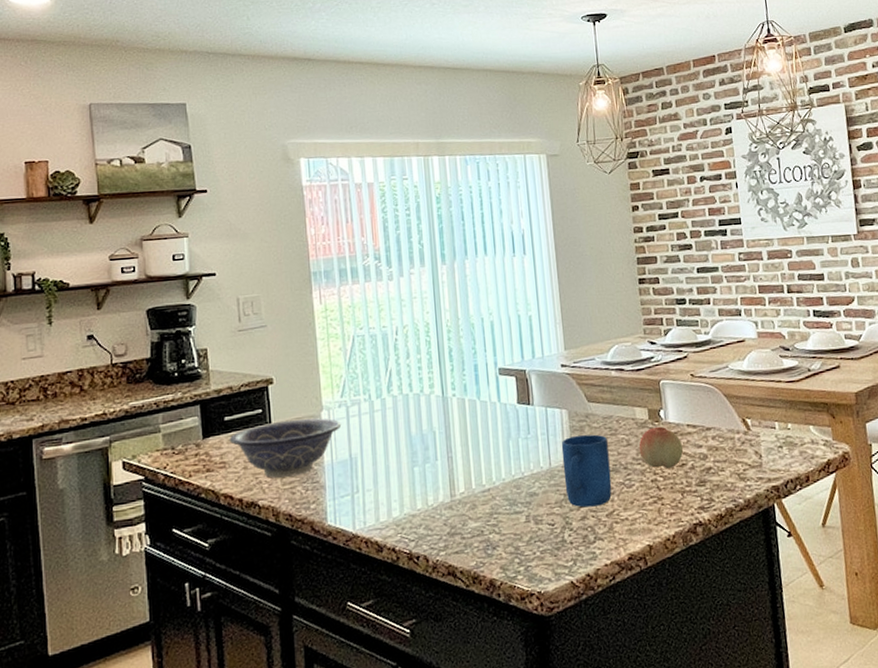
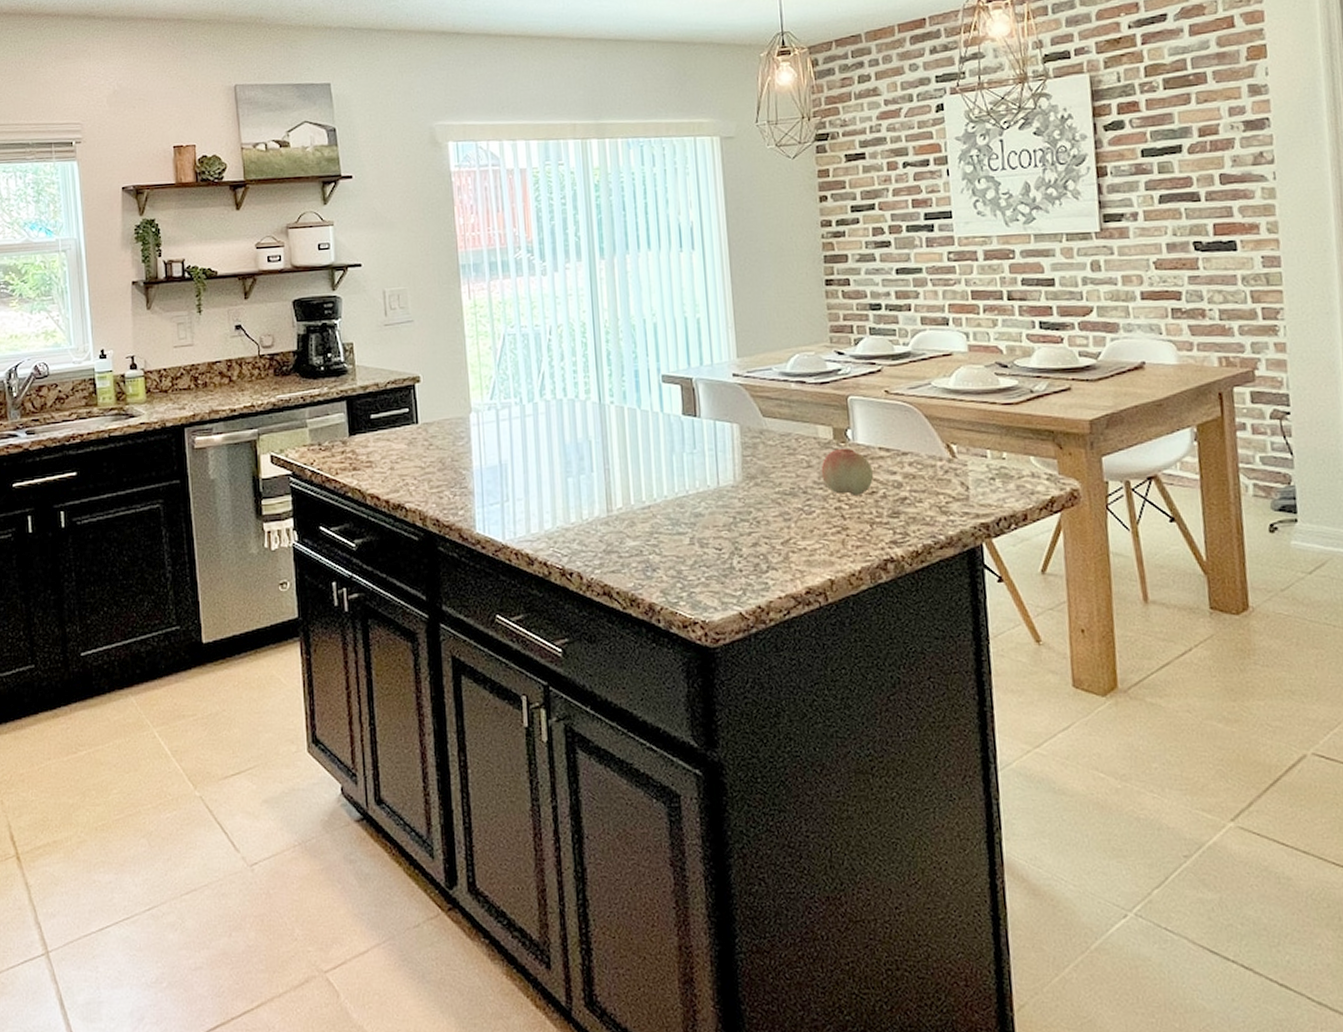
decorative bowl: present [229,418,342,478] -> none [375,420,491,481]
mug: present [561,434,612,508] -> none [731,453,789,533]

